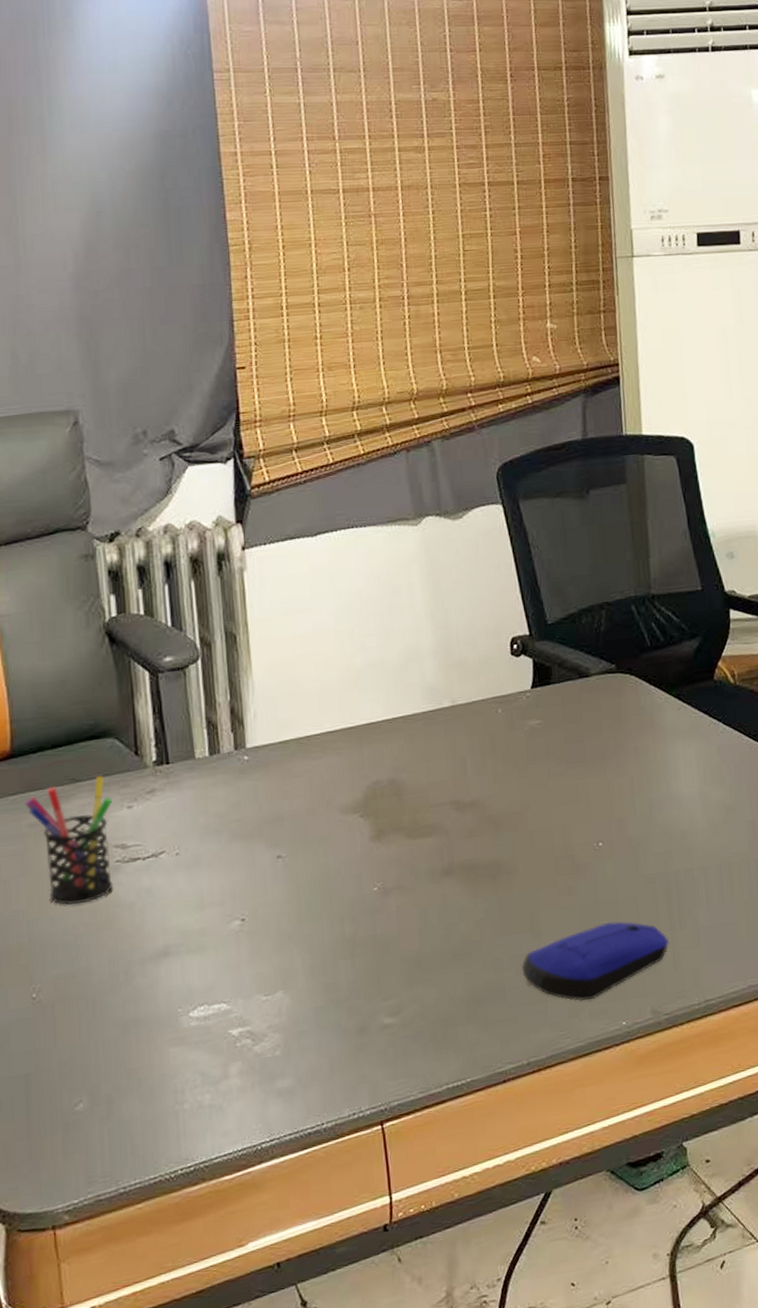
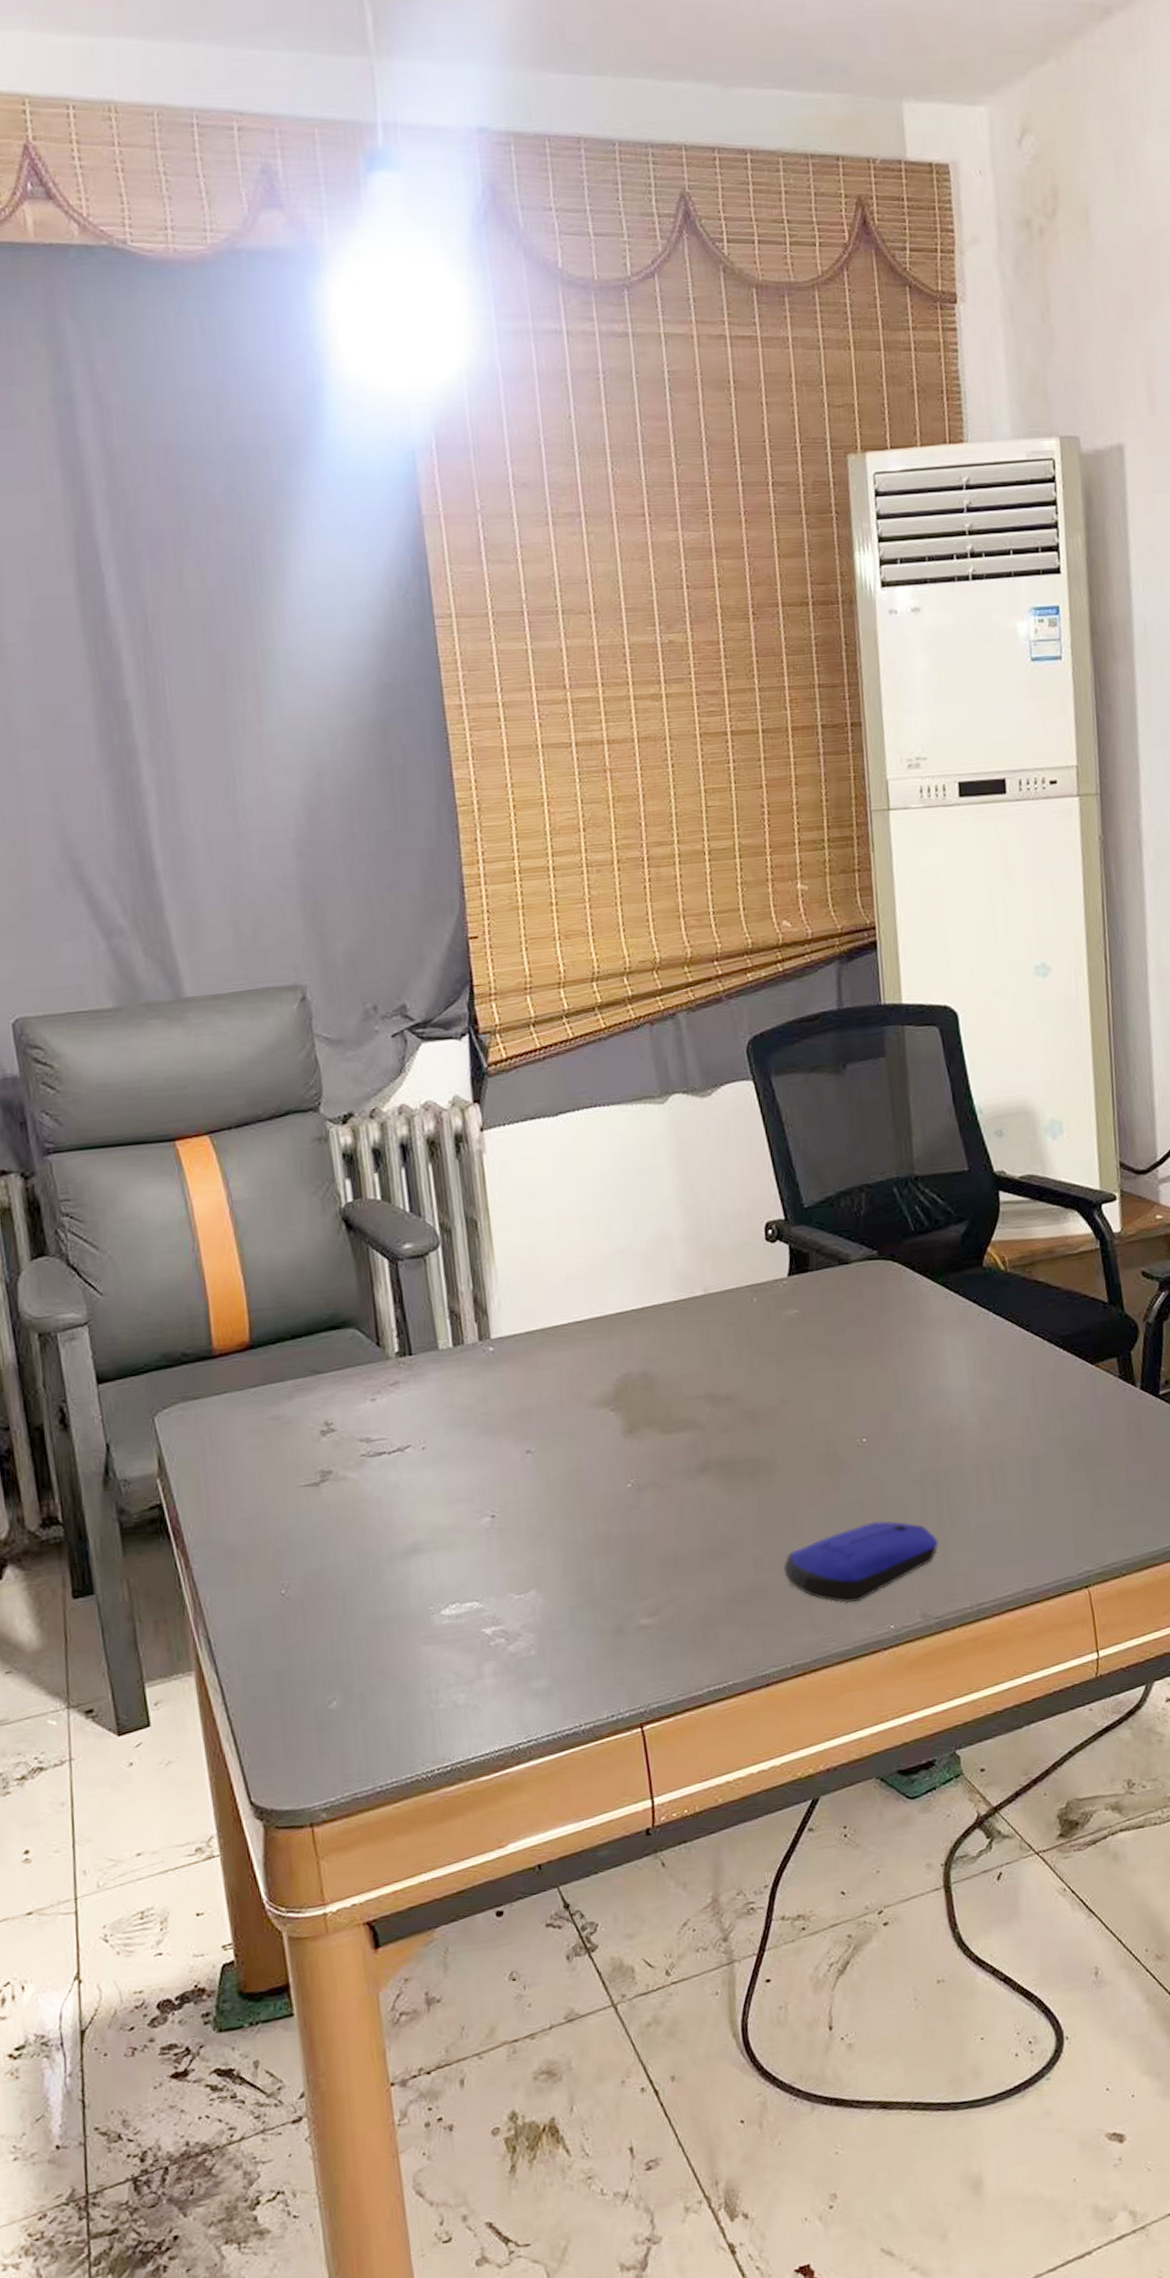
pen holder: present [25,776,114,905] -> none [266,1367,359,1500]

